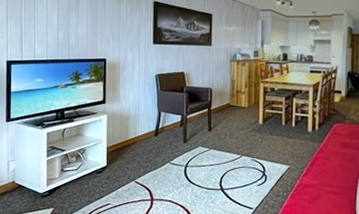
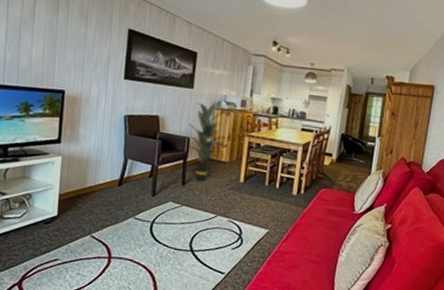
indoor plant: none [209,56,246,126] -> present [187,102,231,181]

